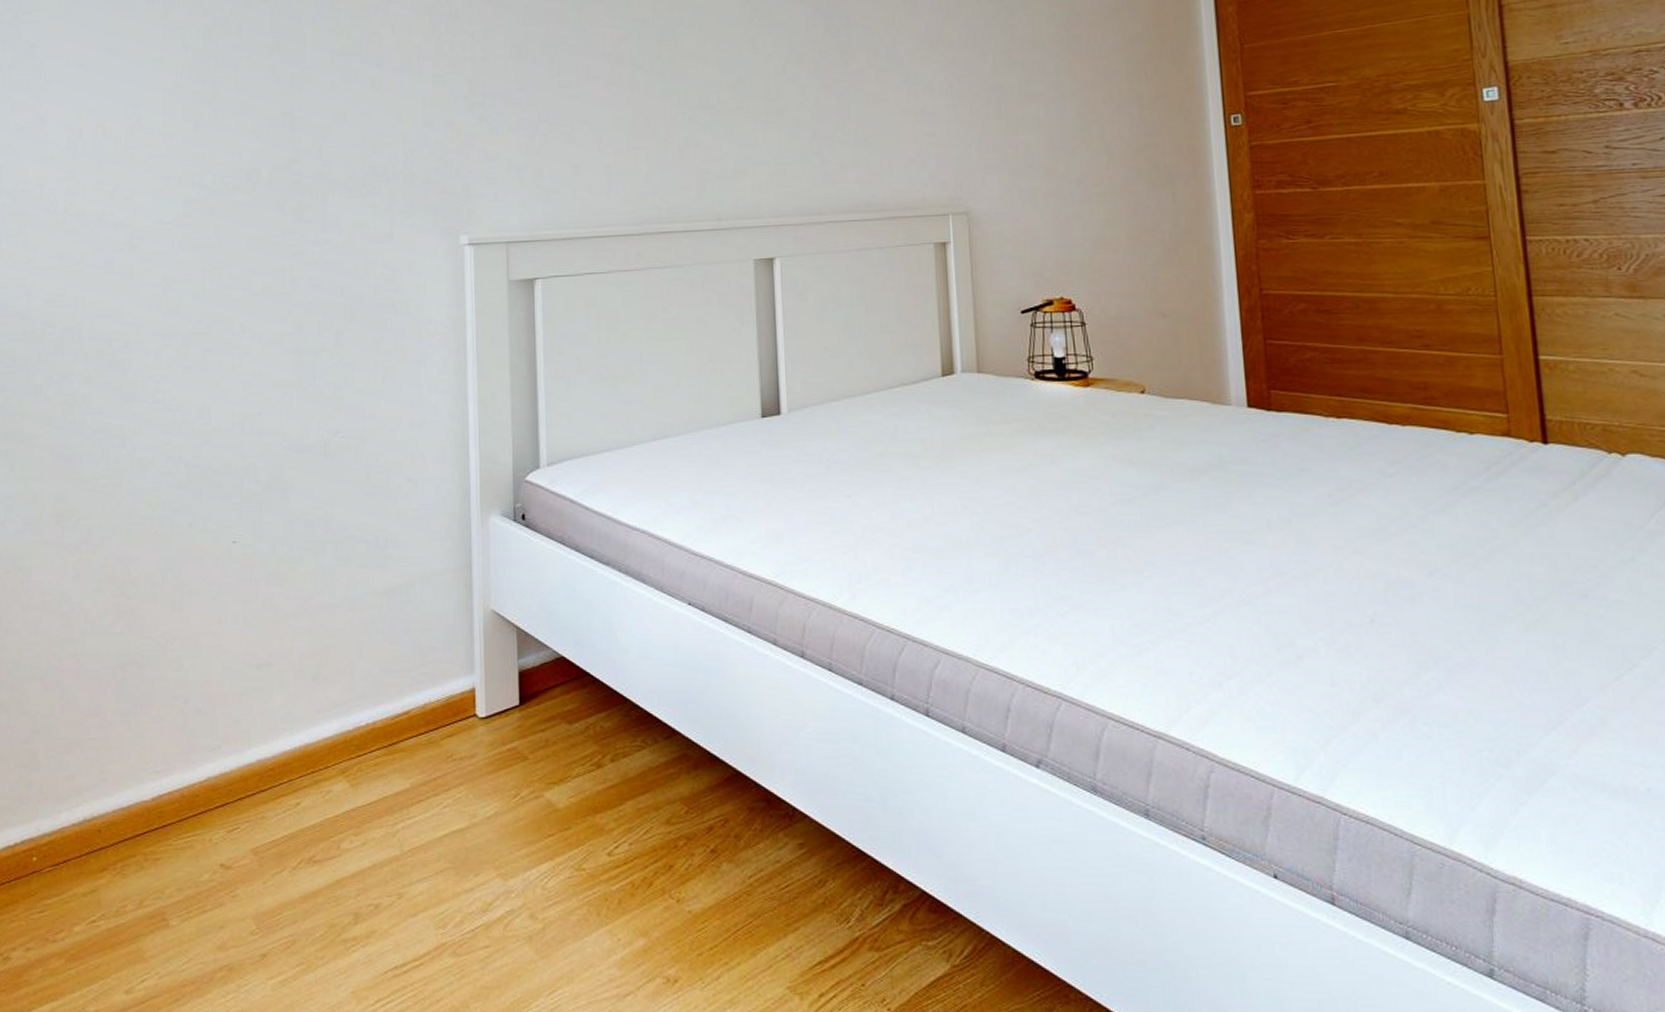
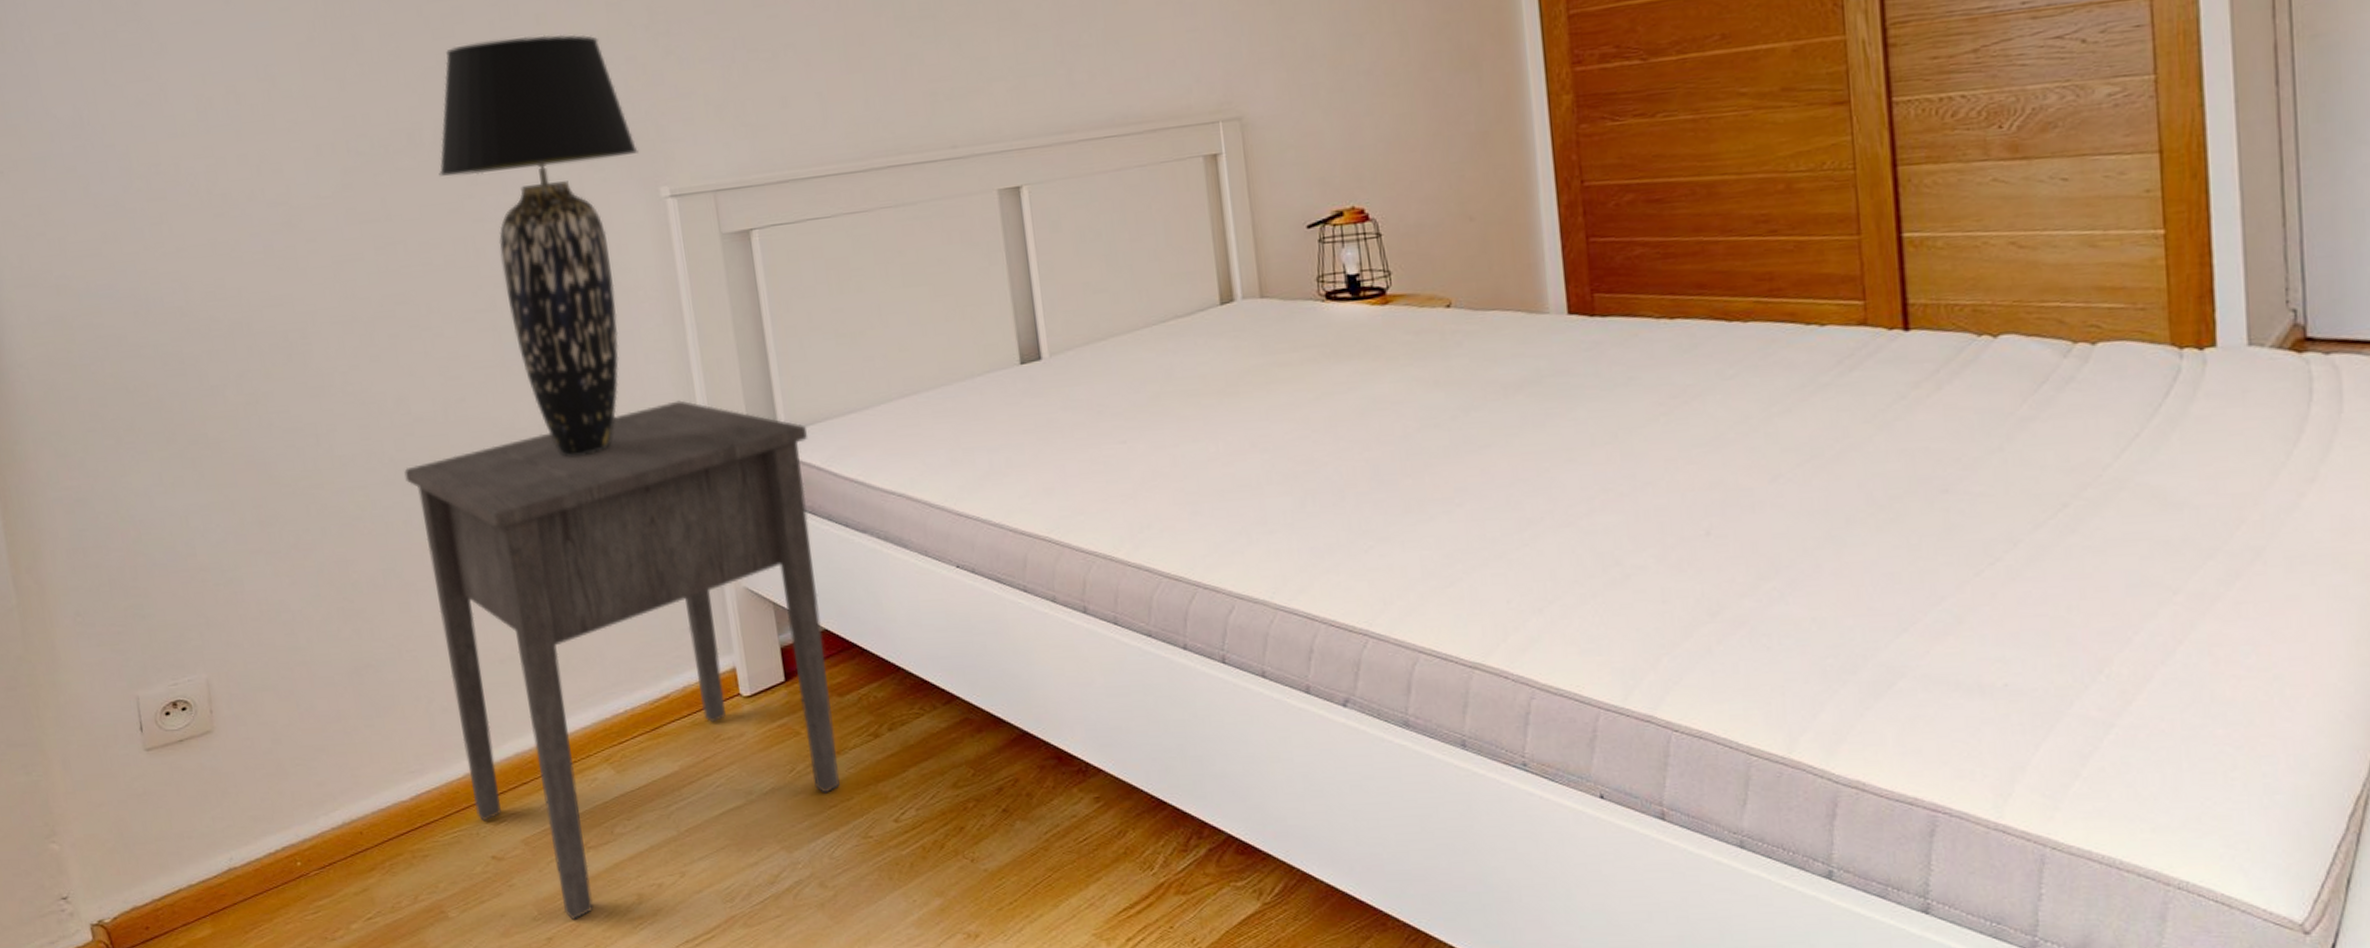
nightstand: none [196,428,566,936] -> present [404,400,840,920]
table lamp: none [269,98,445,474] -> present [439,34,639,457]

